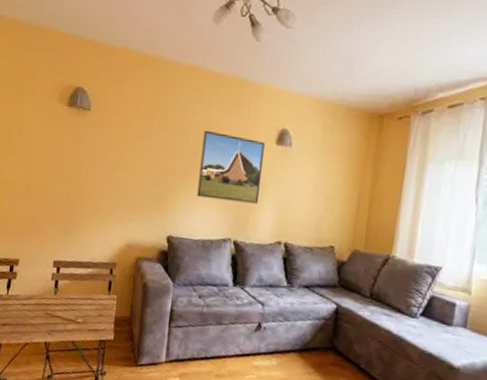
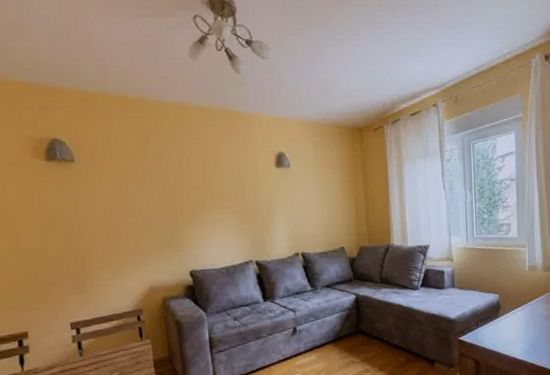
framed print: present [196,130,265,204] -> none [204,164,271,229]

